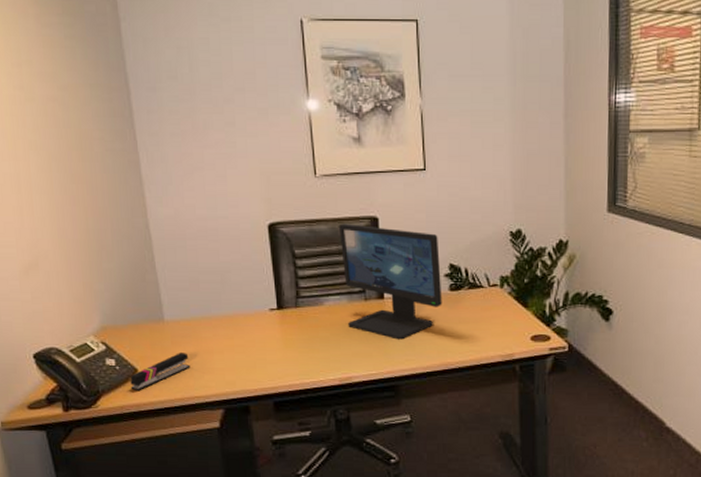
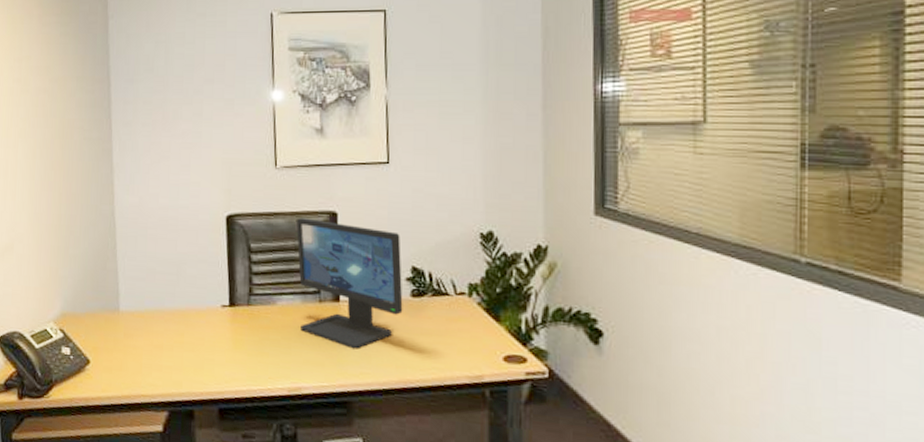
stapler: present [130,353,191,390] -> none [81,346,140,383]

